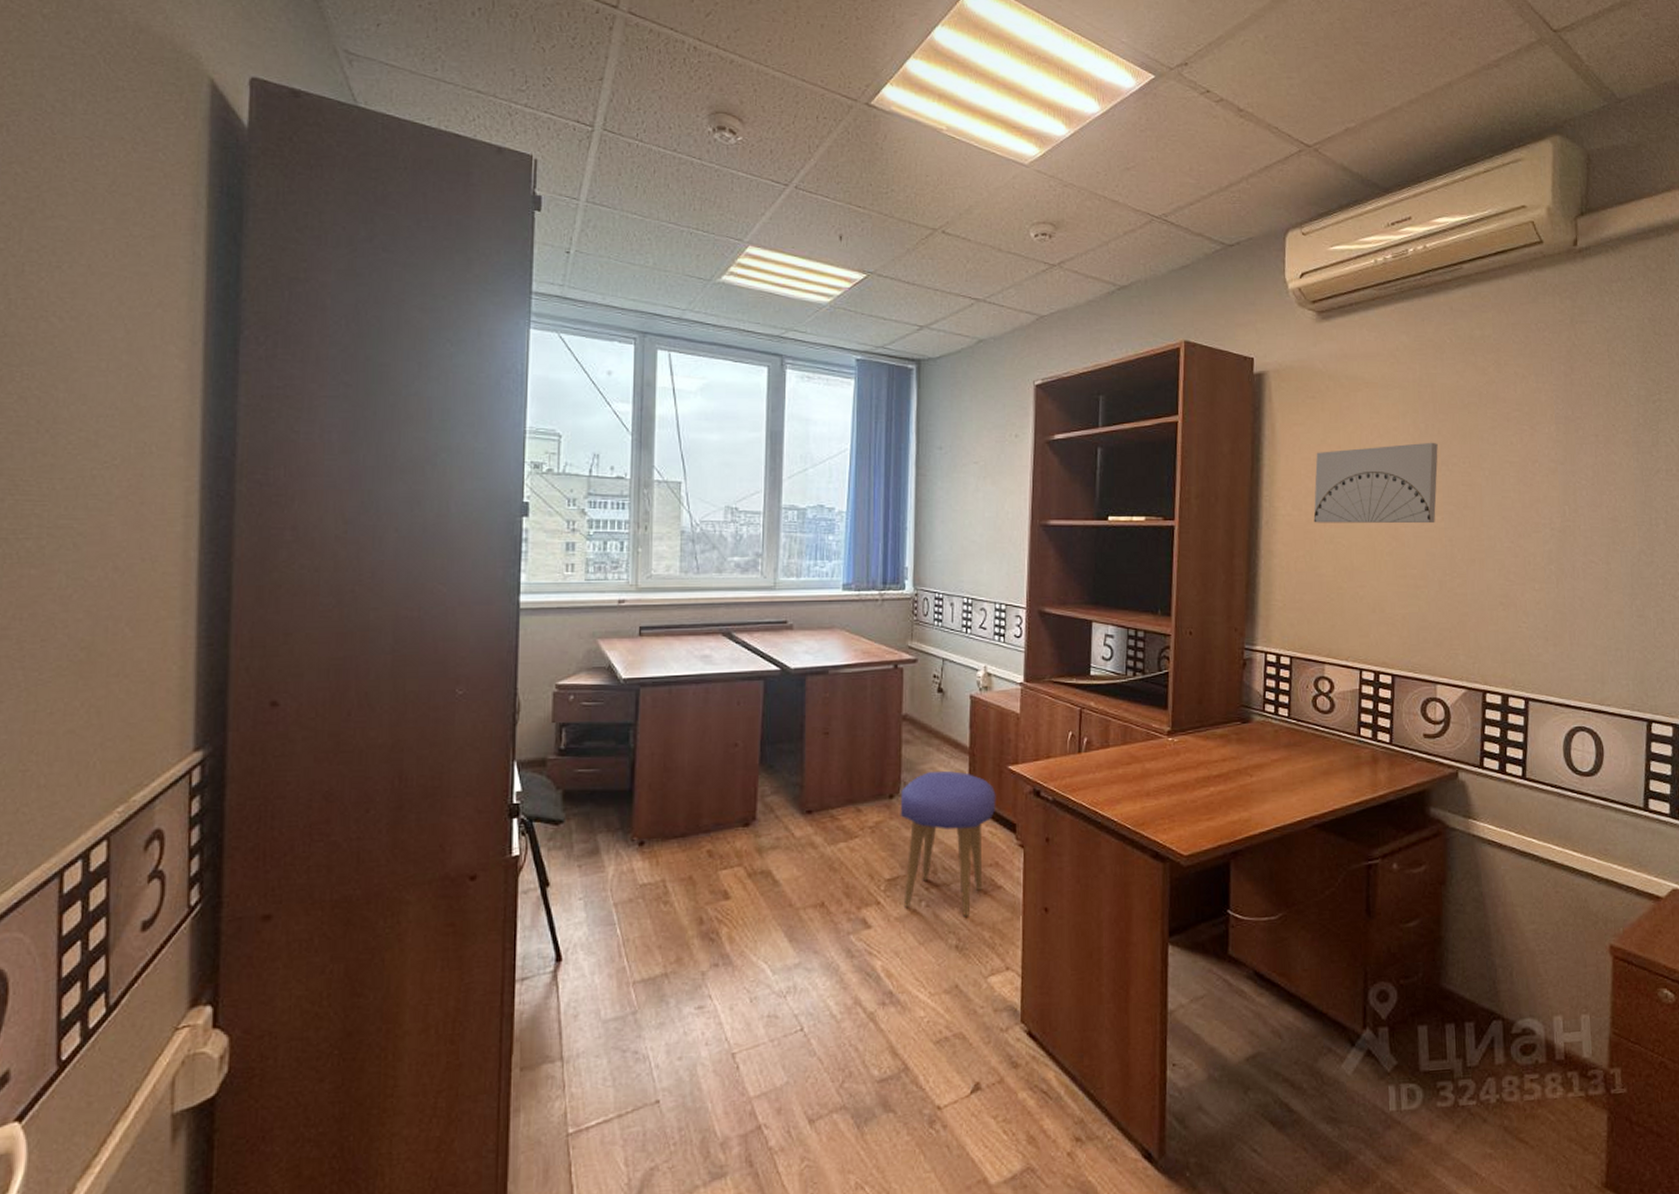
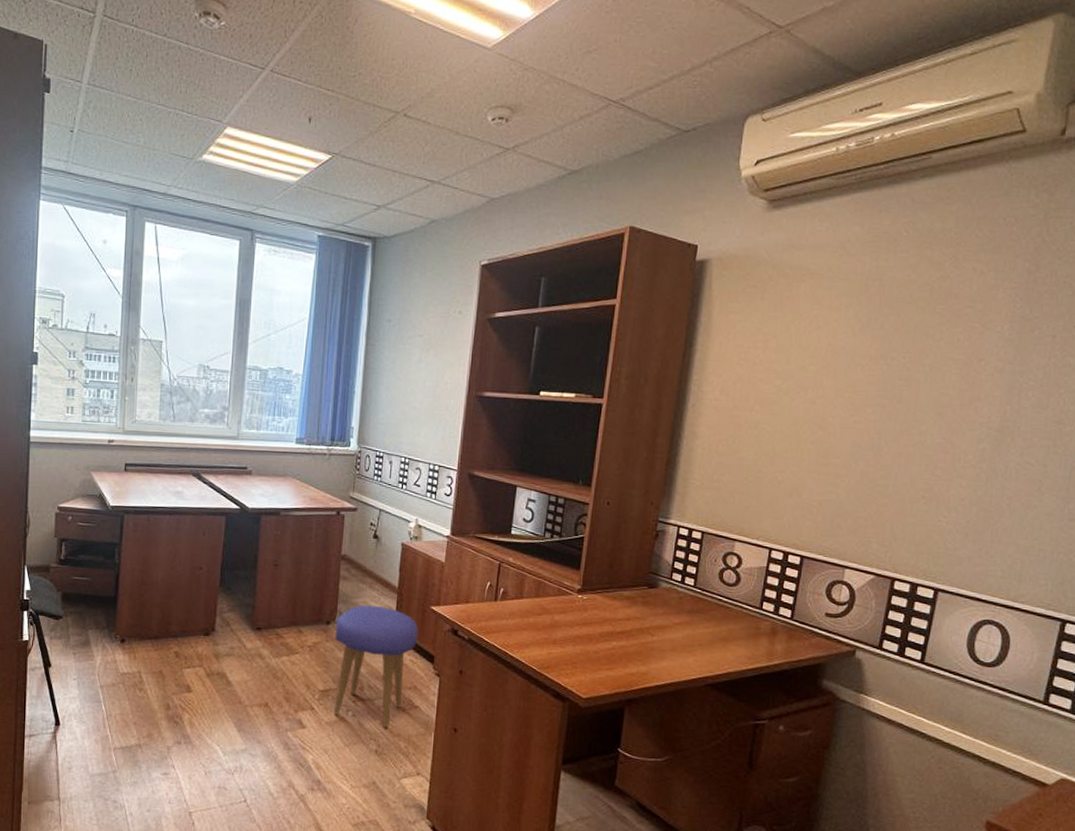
wall art: present [1313,442,1438,524] -> none [740,335,879,416]

